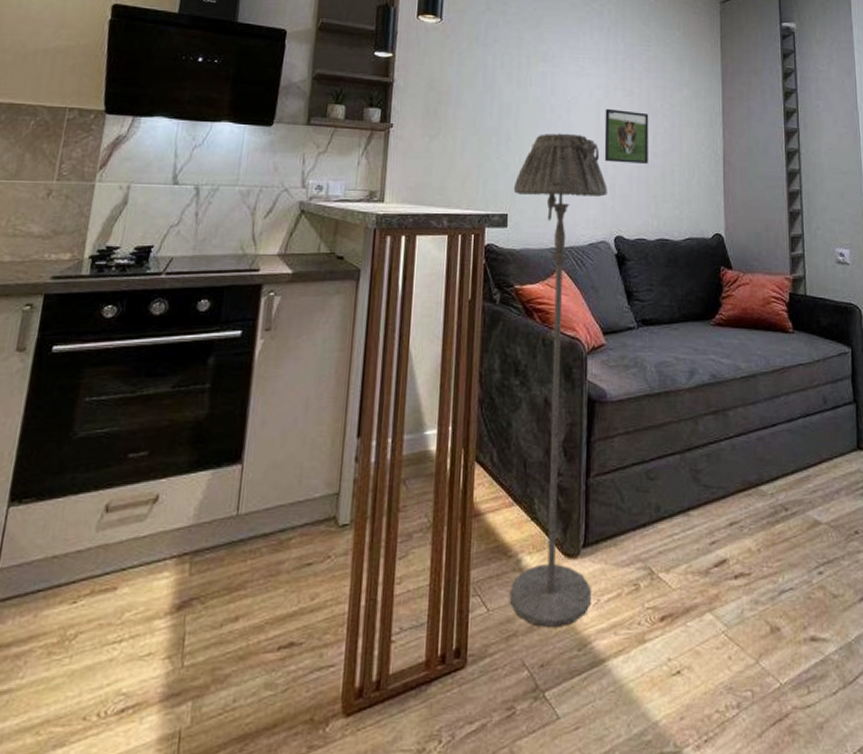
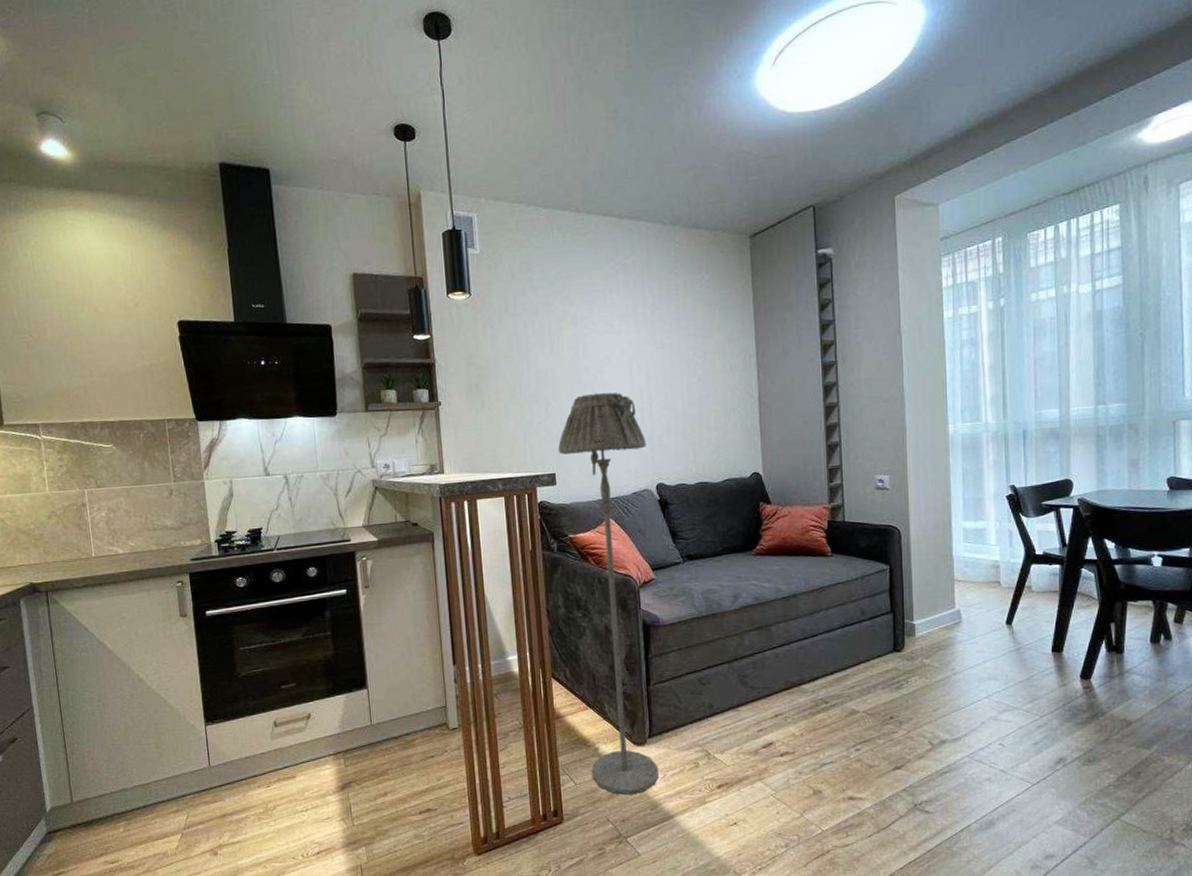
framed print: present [604,108,649,164] -> none [638,363,684,416]

